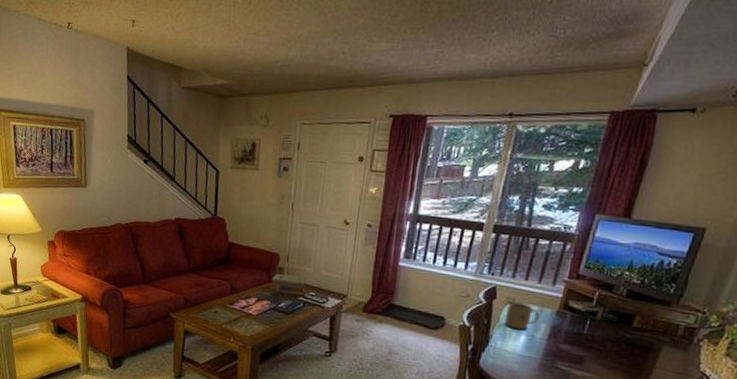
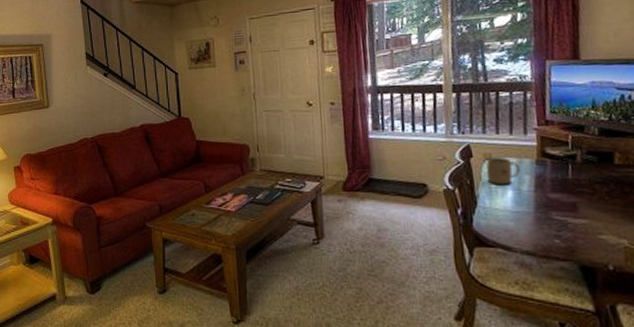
books: present [271,273,307,299] -> none [245,163,282,187]

